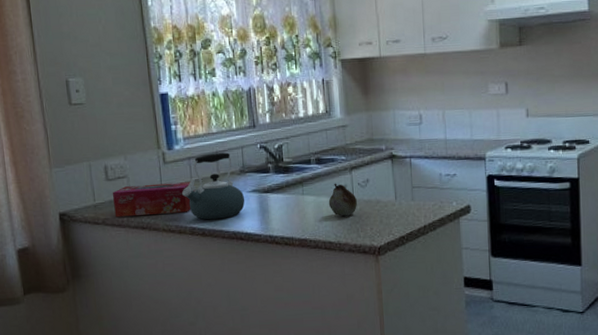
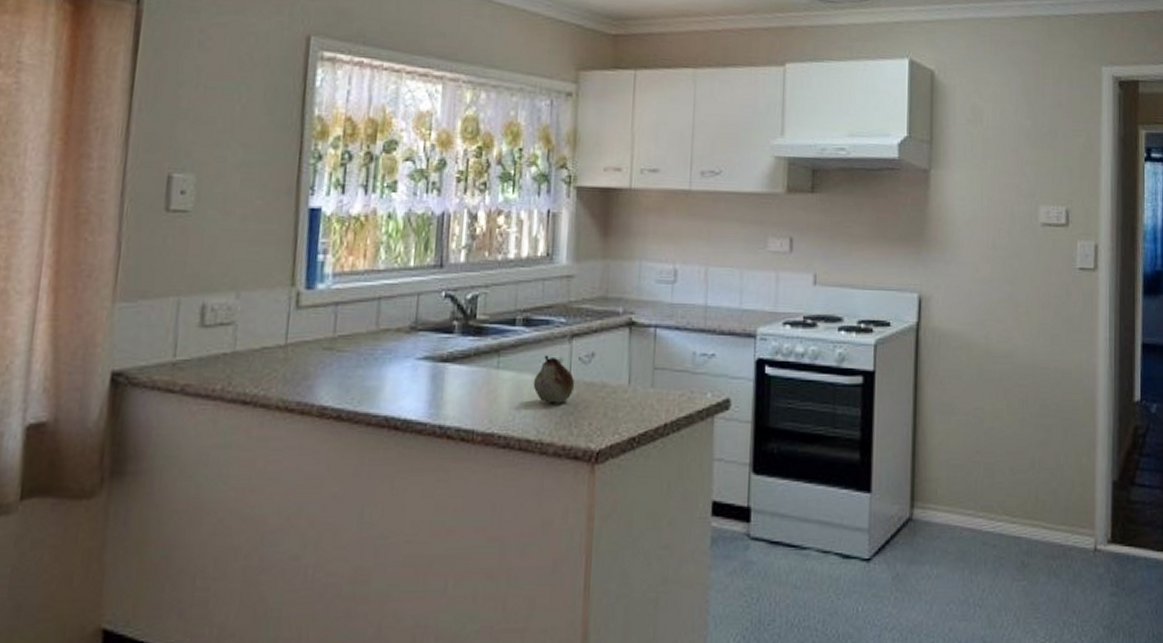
tissue box: present [112,182,196,217] -> none [203,337,338,384]
kettle: present [182,152,245,220] -> none [316,299,411,397]

